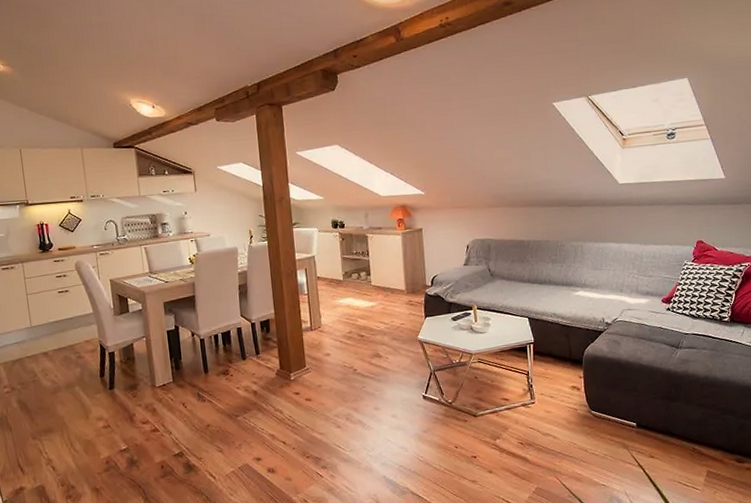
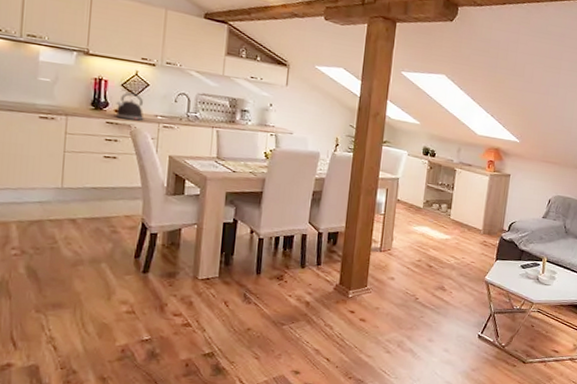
kettle: none [58,230,83,255] -> present [116,92,144,121]

